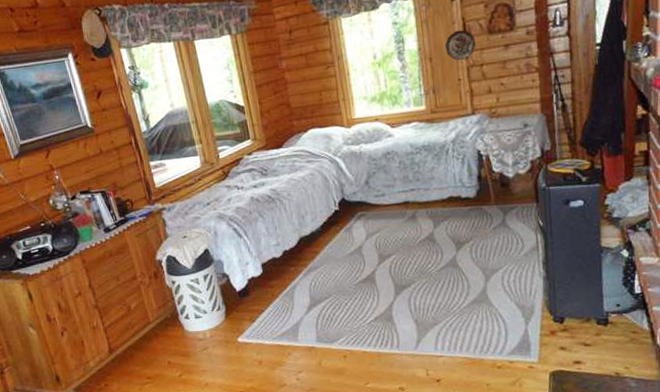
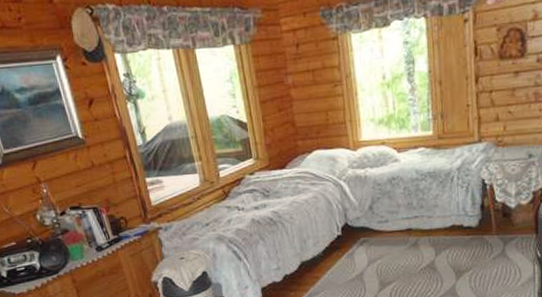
decorative plate: present [445,30,476,60] -> none [455,53,487,85]

